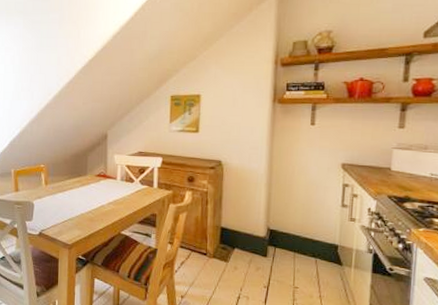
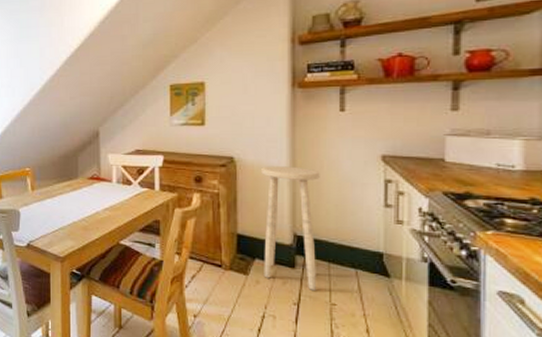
stool: none [241,169,292,276] -> present [261,166,320,291]

